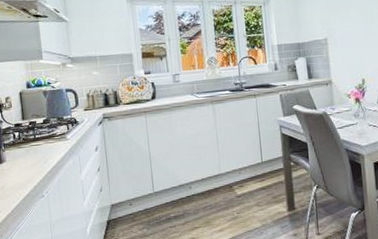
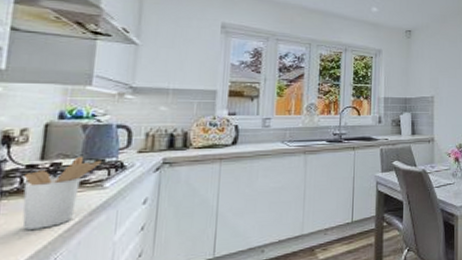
utensil holder: none [15,115,62,171] -> present [22,156,102,230]

